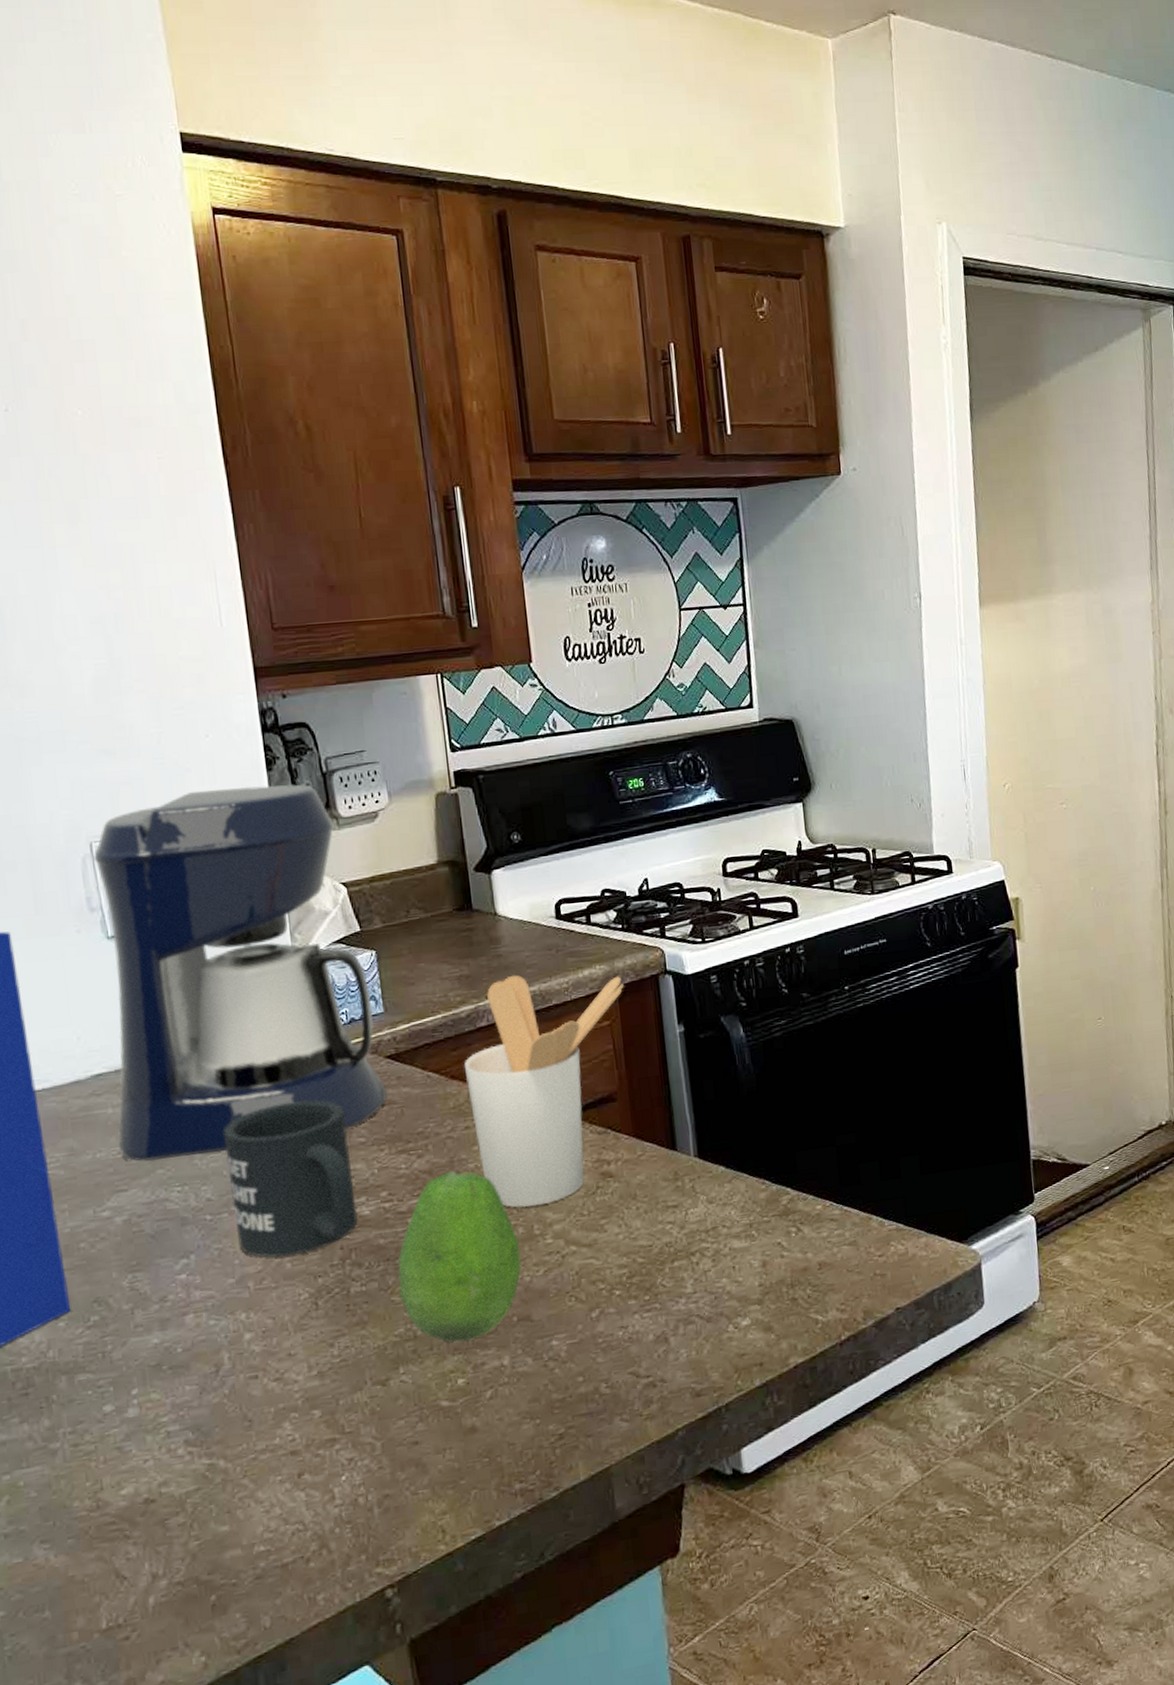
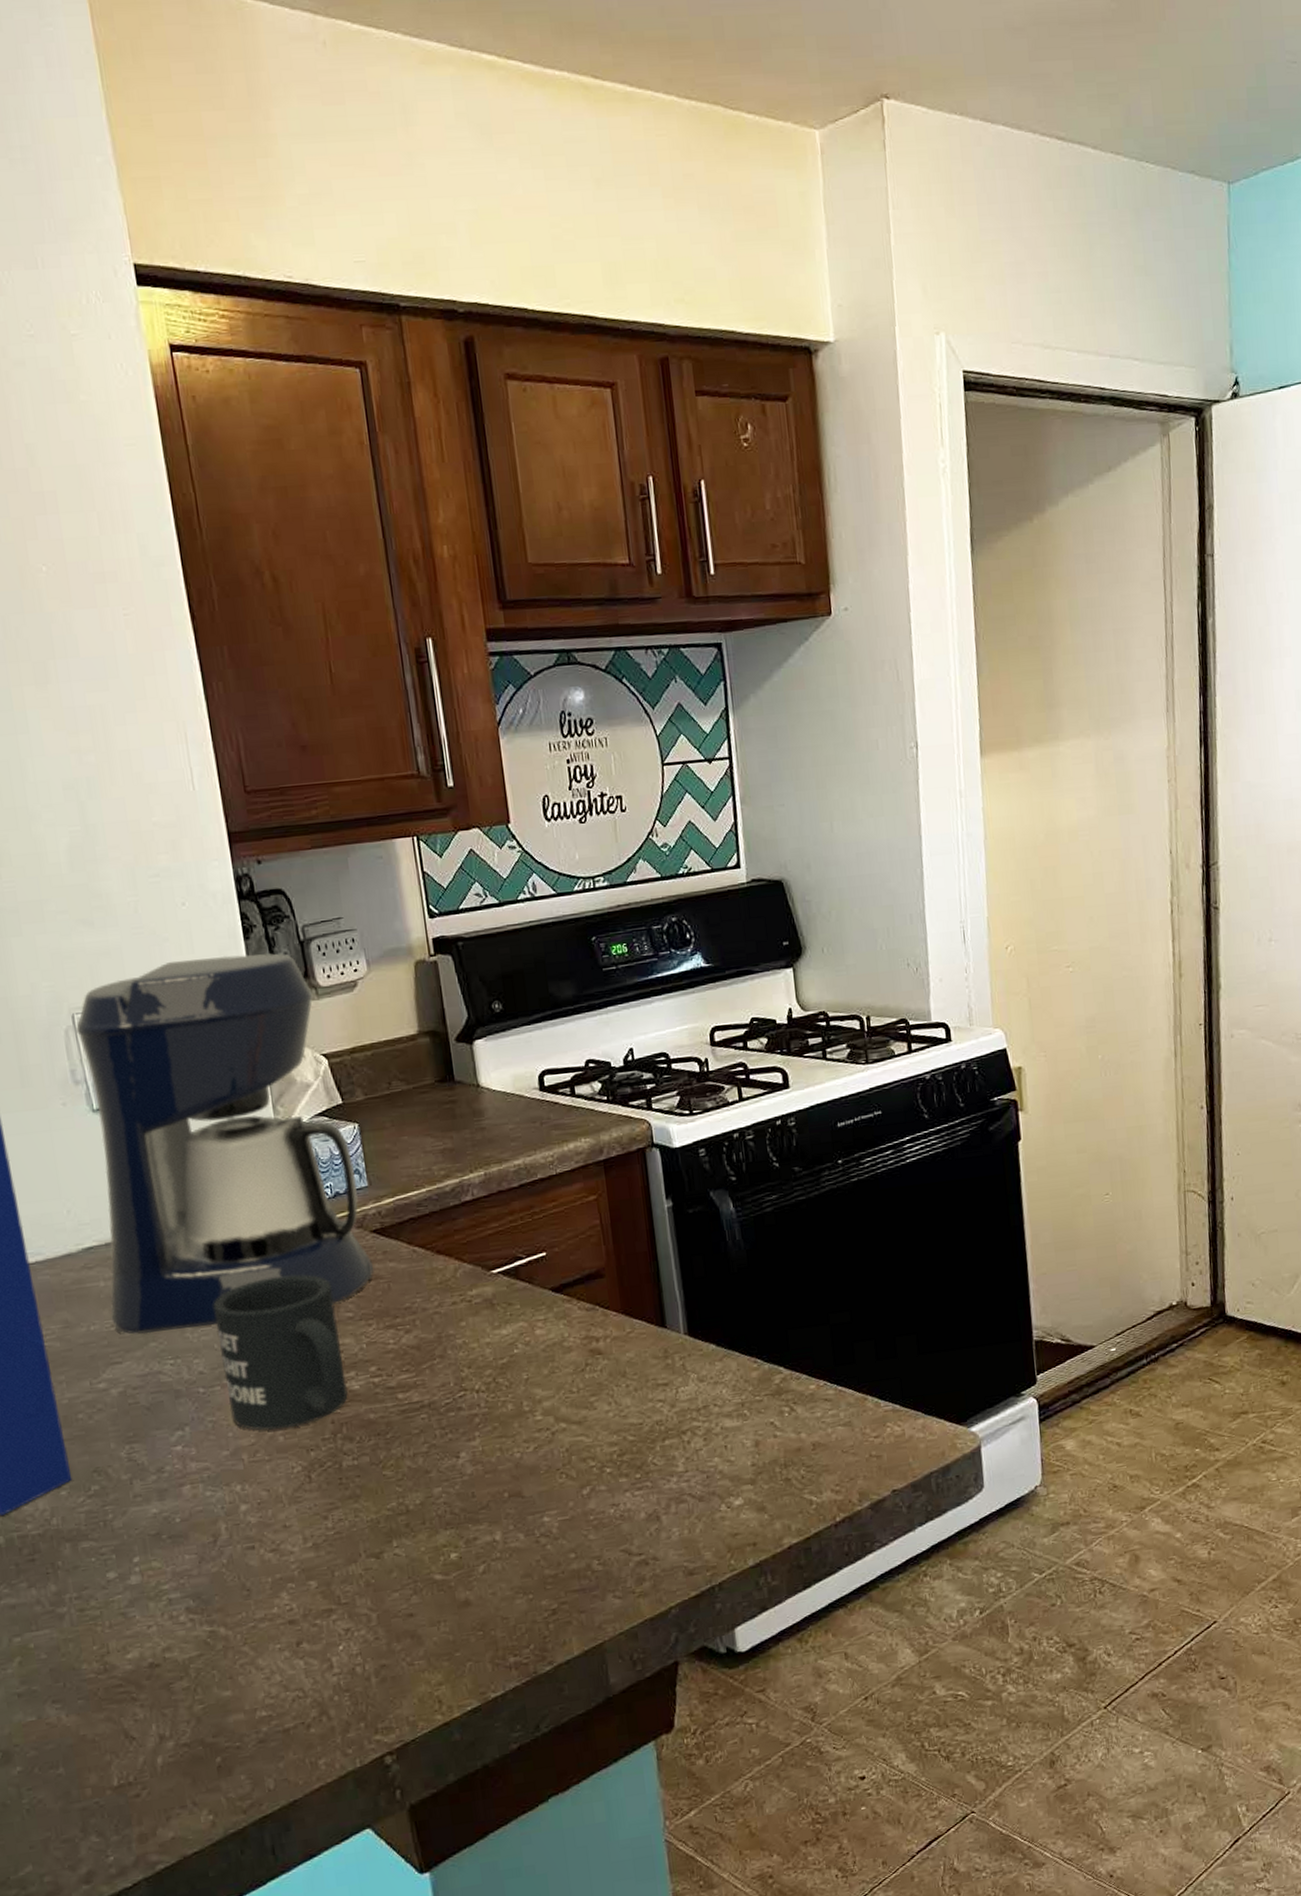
fruit: present [397,1170,522,1342] -> none [388,1346,512,1517]
utensil holder: present [463,975,624,1208] -> none [449,1148,610,1384]

